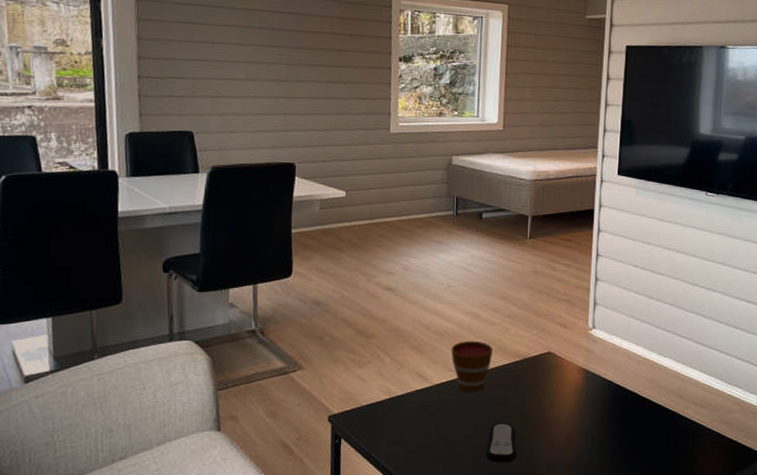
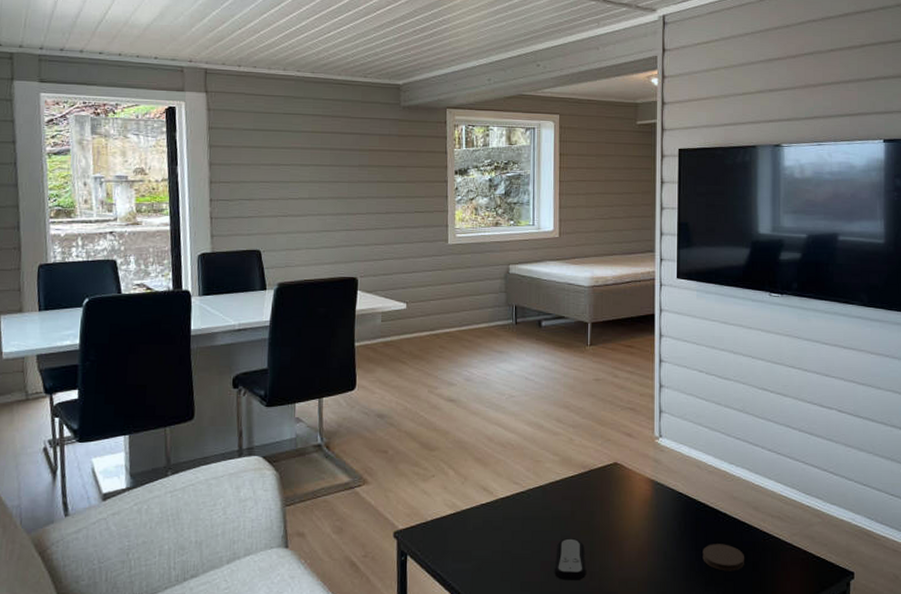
cup: present [451,340,493,393] -> none [515,451,557,507]
coaster: none [628,429,667,454] -> present [703,544,744,571]

